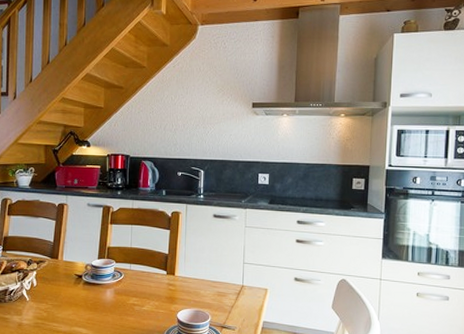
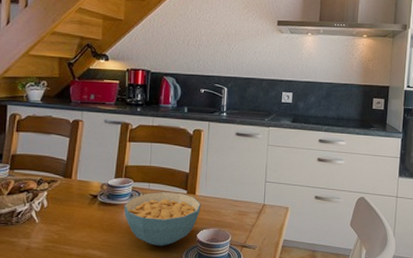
cereal bowl: none [107,272,180,326] -> present [123,192,201,247]

